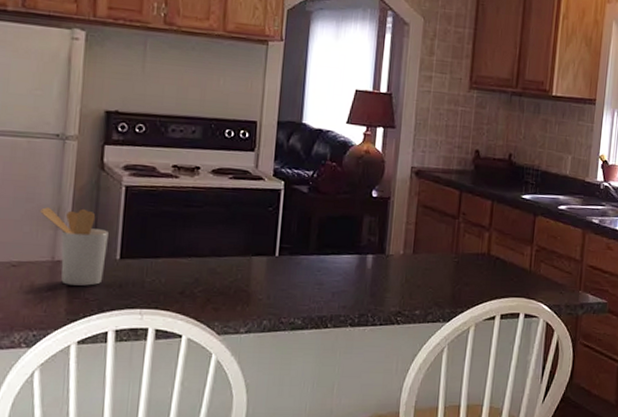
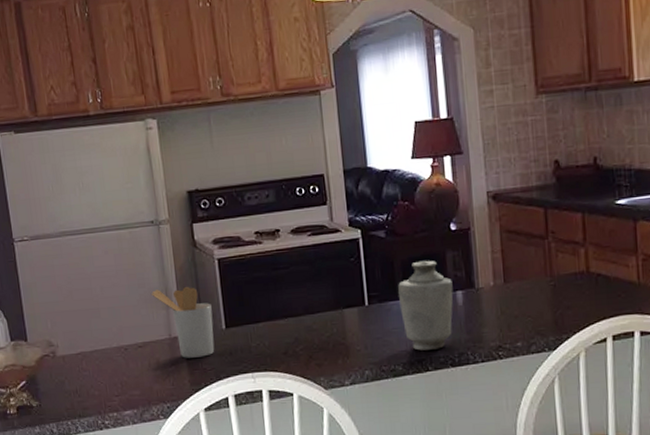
vase: none [310,220,365,308] -> present [398,260,453,351]

